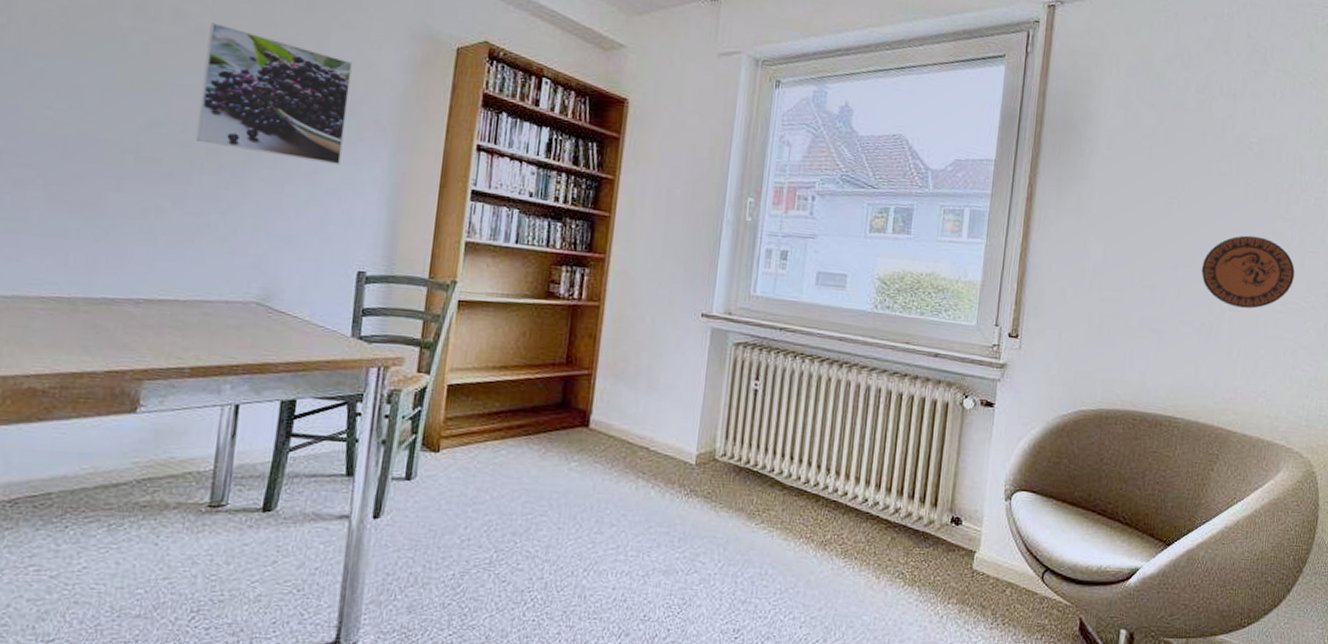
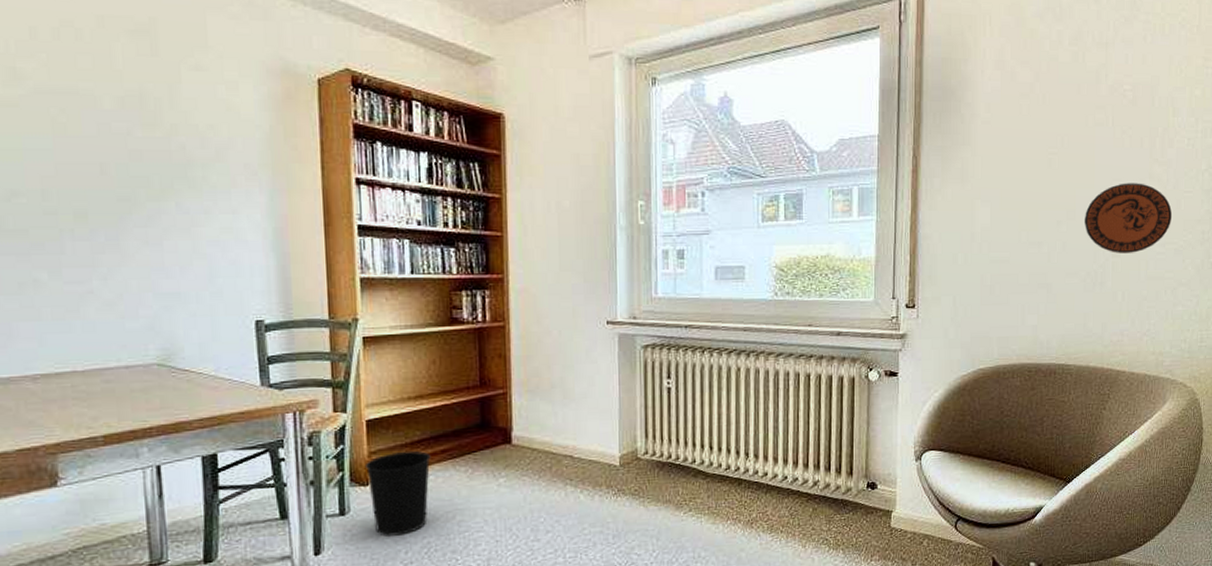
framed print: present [195,22,353,165] -> none [50,79,217,215]
wastebasket: none [438,421,506,509] -> present [364,450,431,537]

